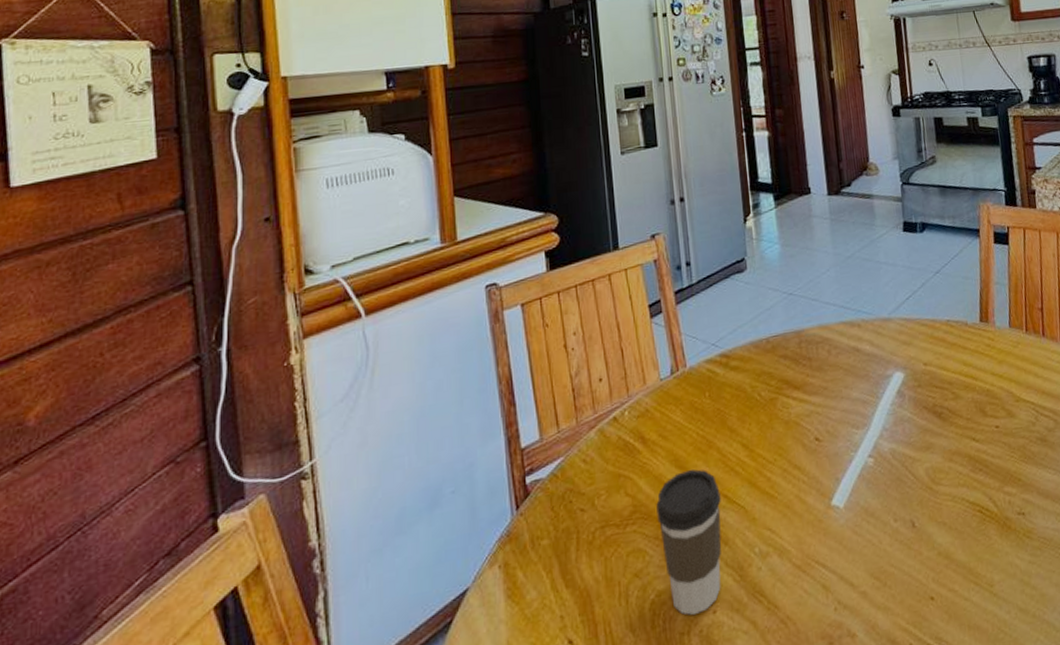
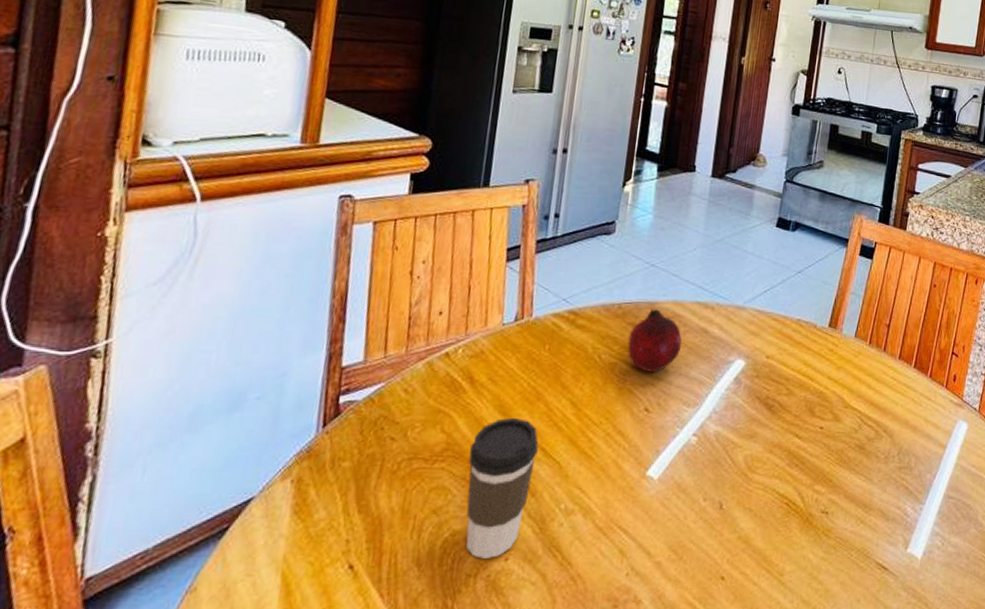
fruit: none [783,337,837,402] -> present [627,309,682,373]

